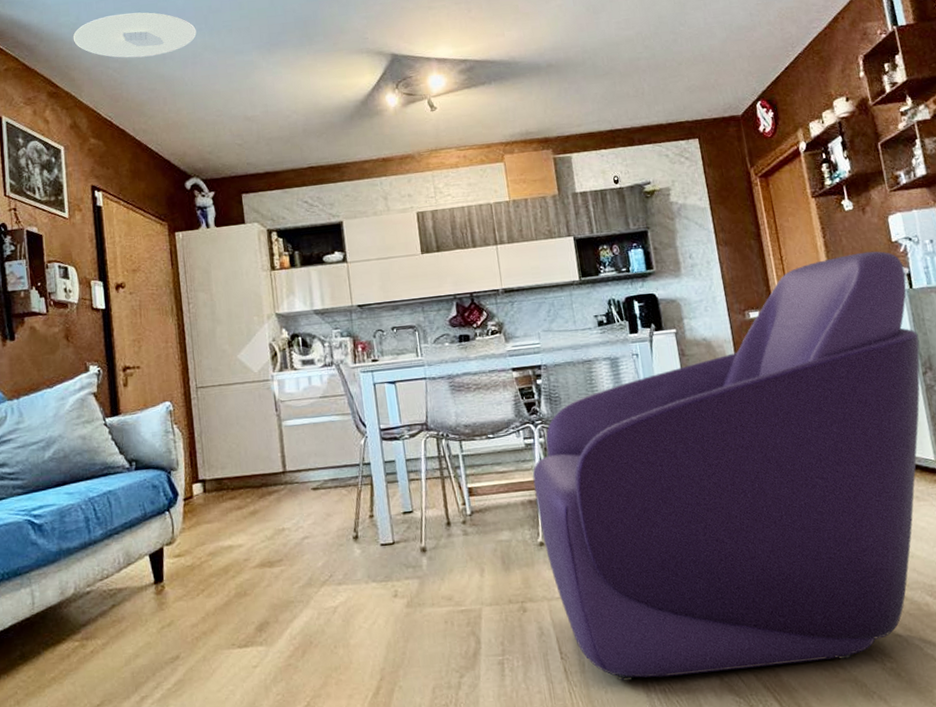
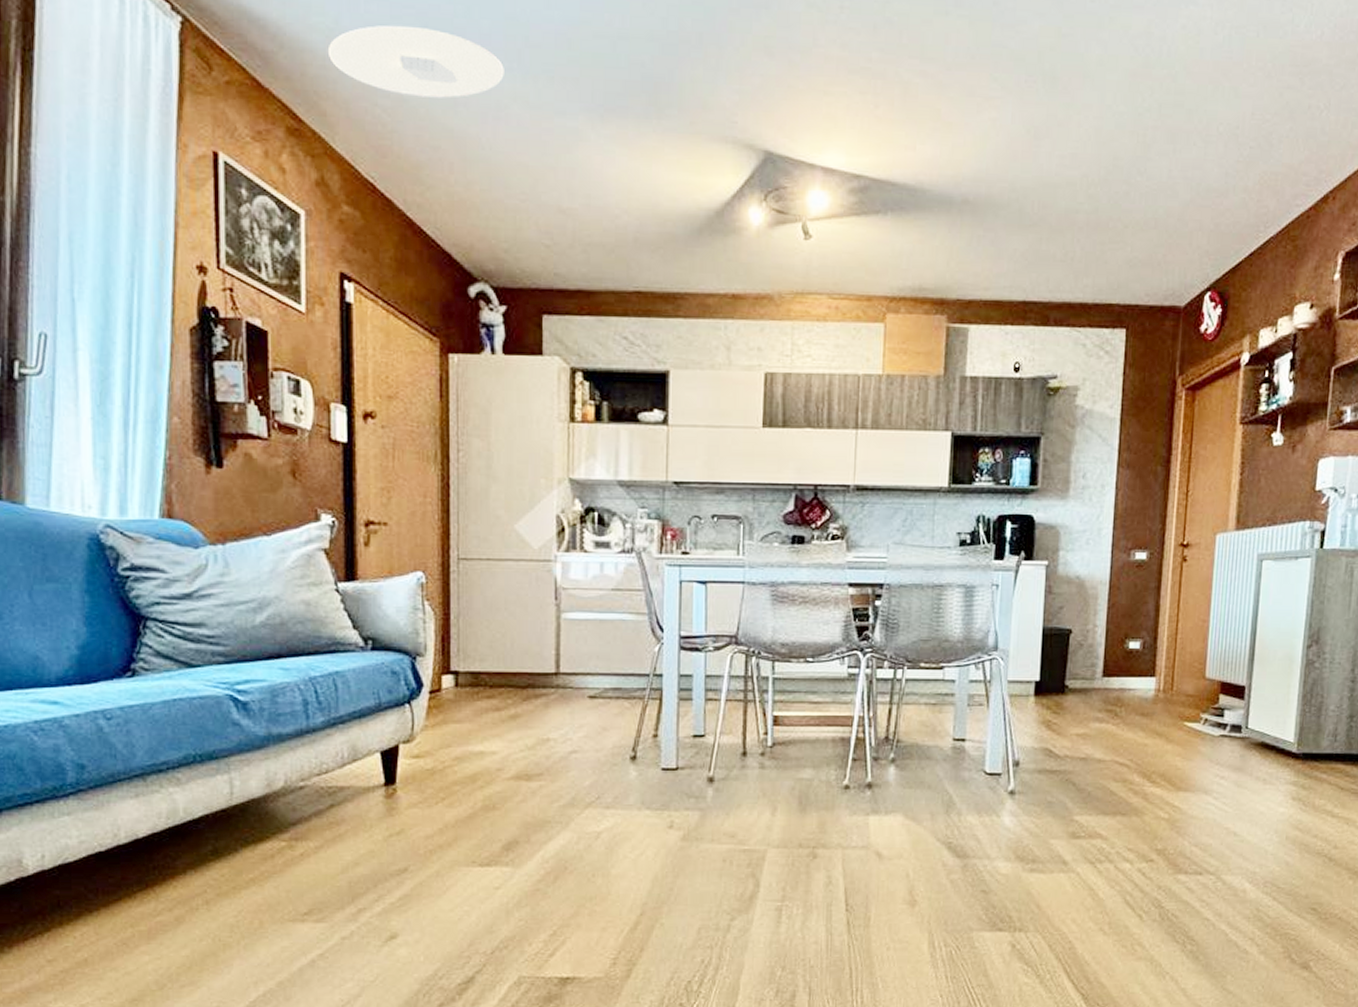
armchair: present [532,251,920,681] -> none [849,498,1320,939]

